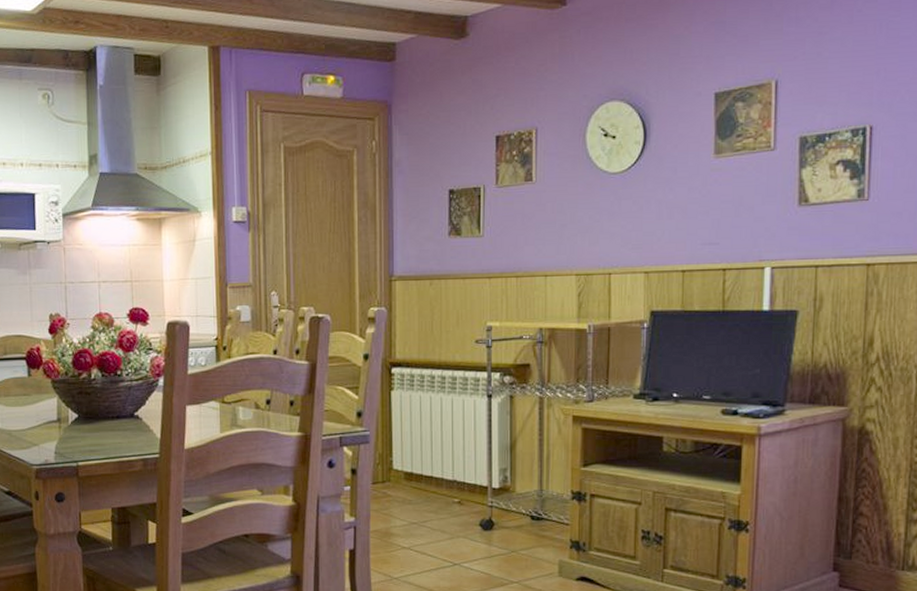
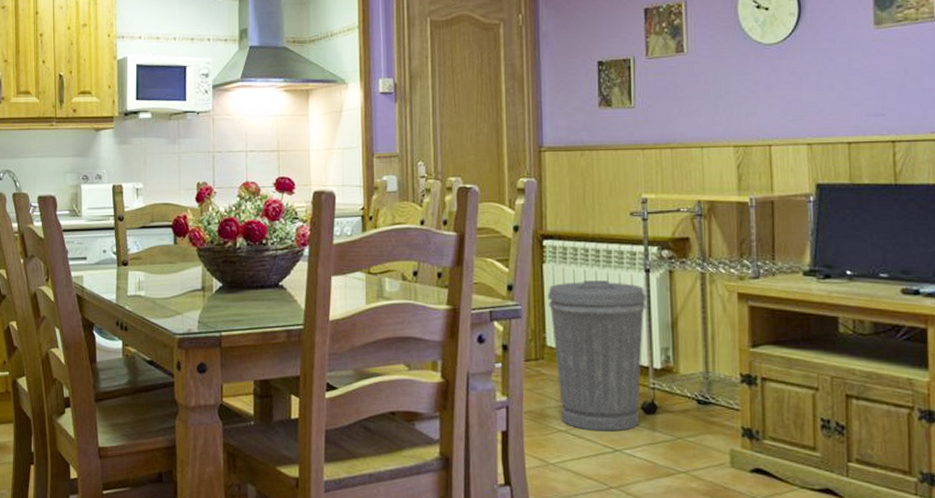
trash can: none [395,406,488,547] -> present [547,280,647,432]

